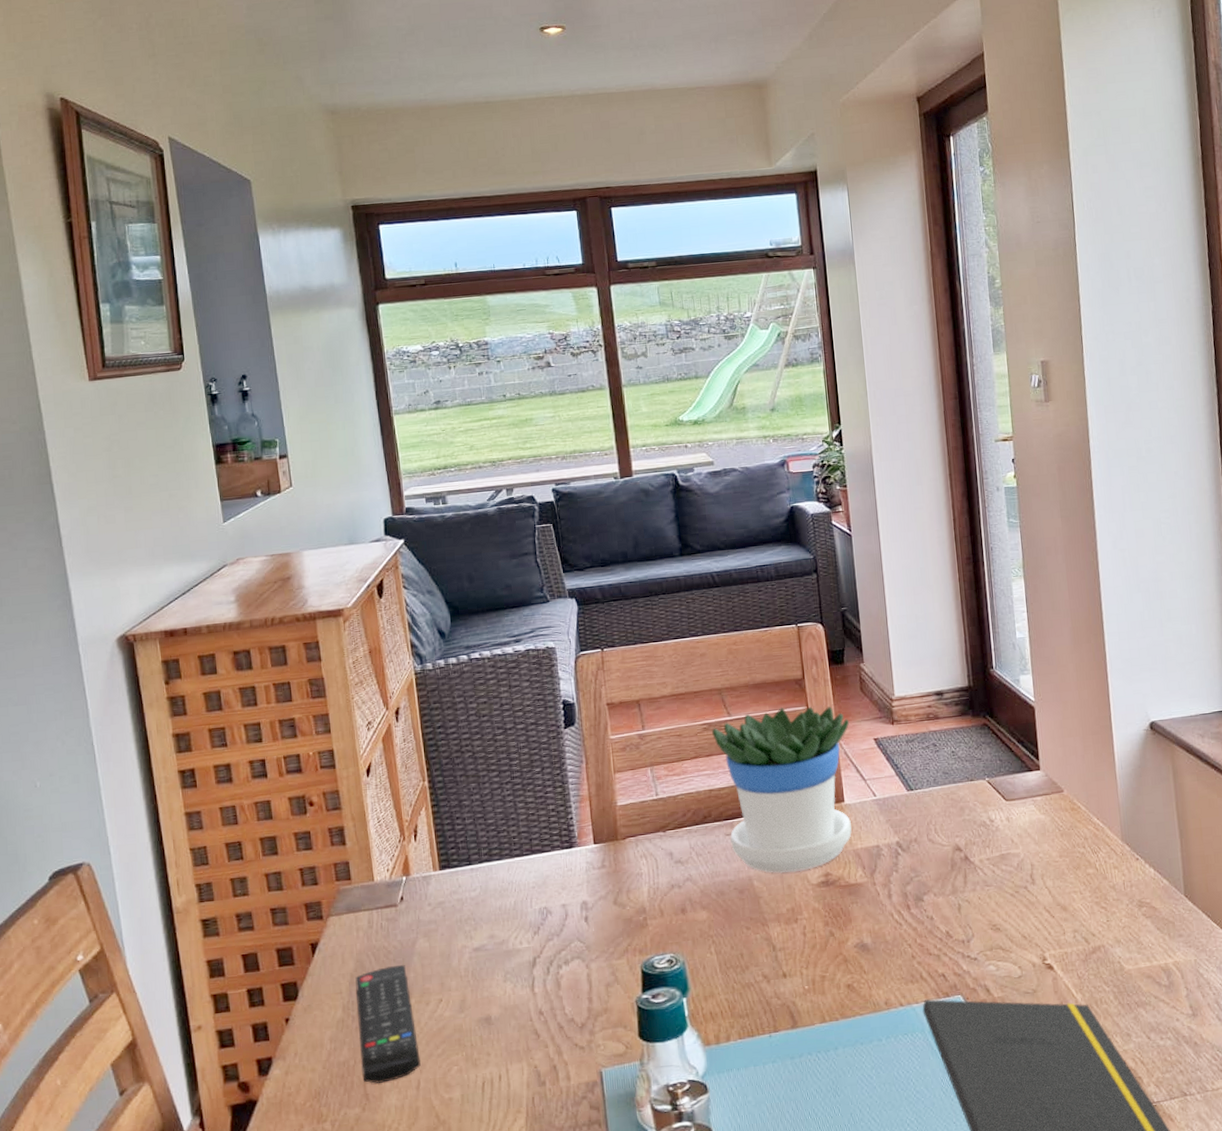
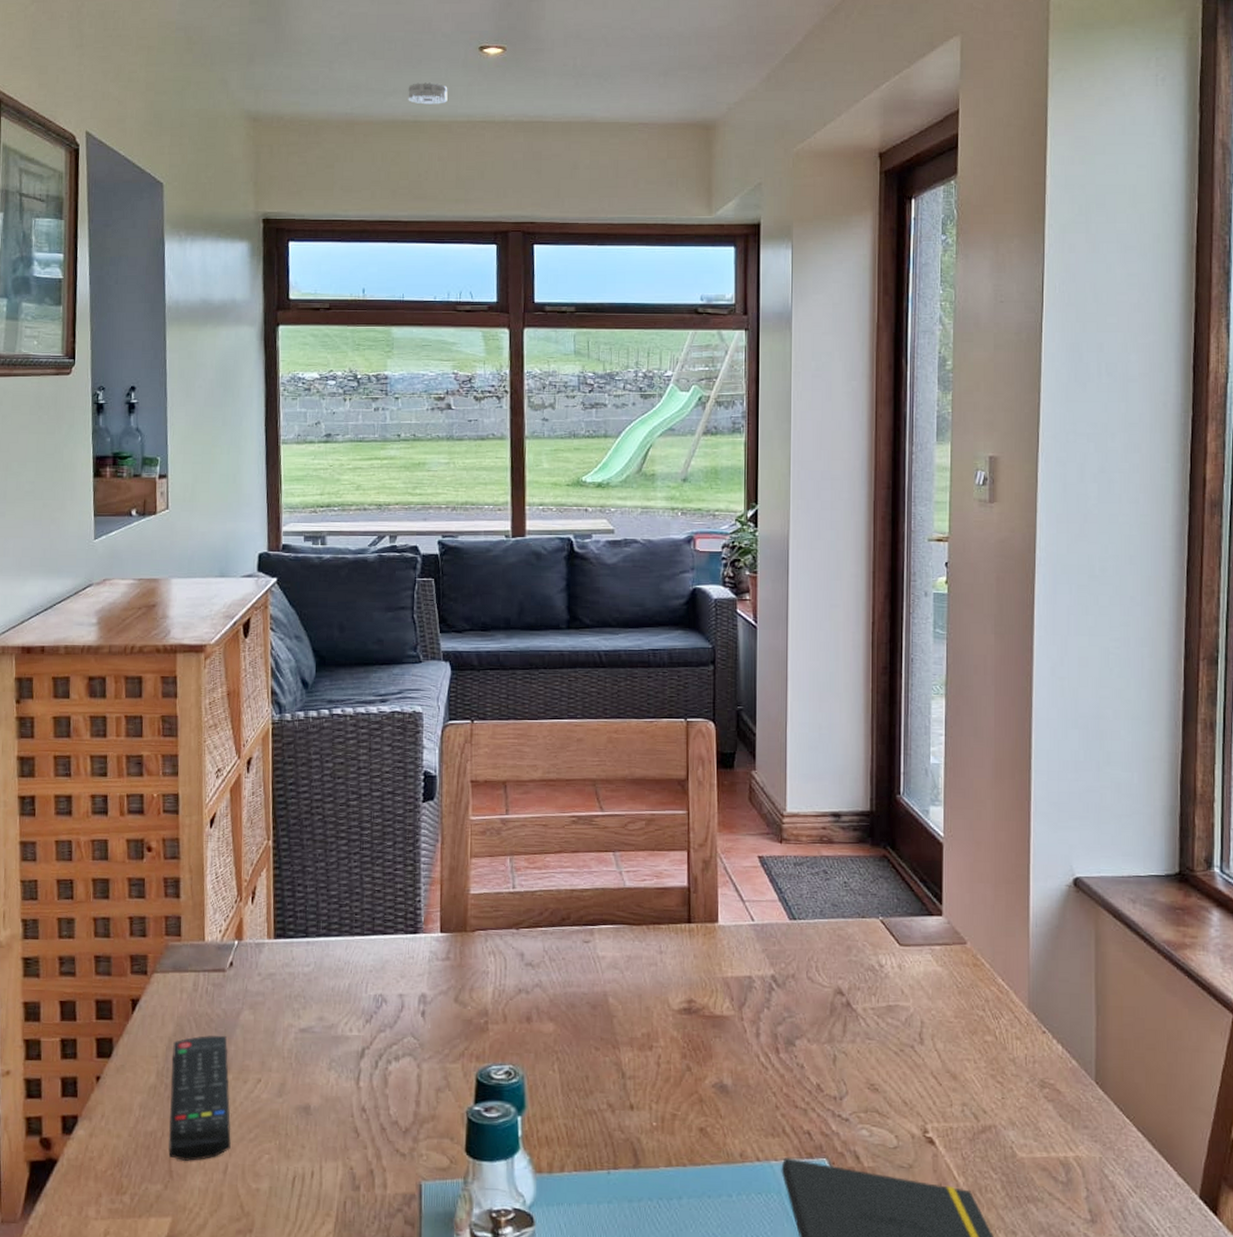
smoke detector: none [477,64,516,86] -> present [408,82,448,105]
flowerpot: present [712,706,852,873] -> none [581,809,733,993]

